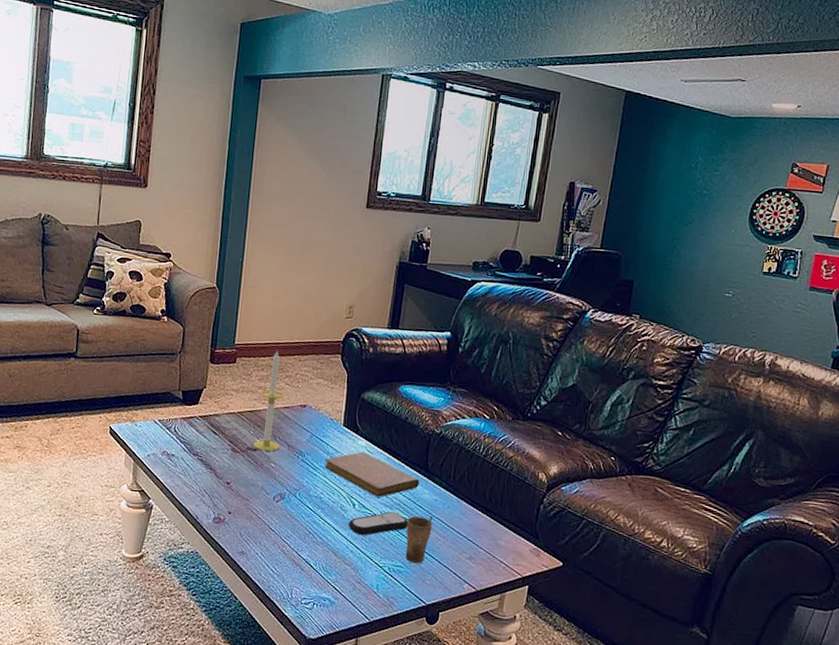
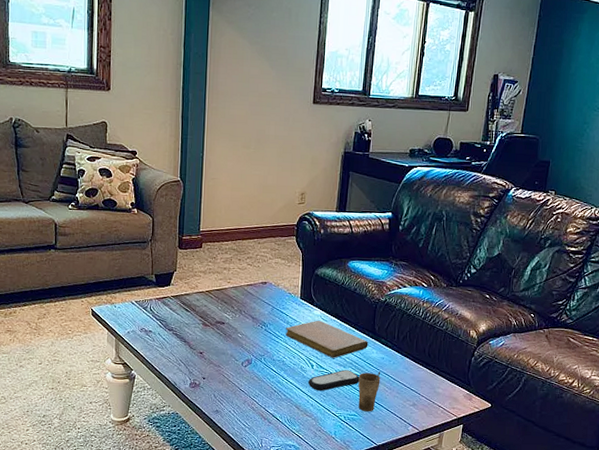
candle: present [253,350,284,452] -> none [221,235,246,324]

